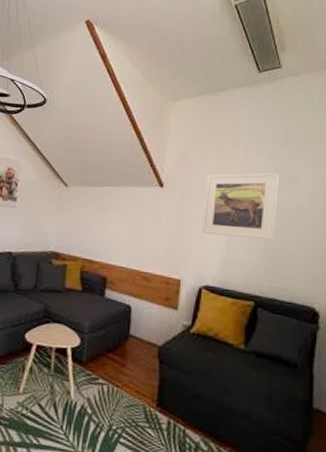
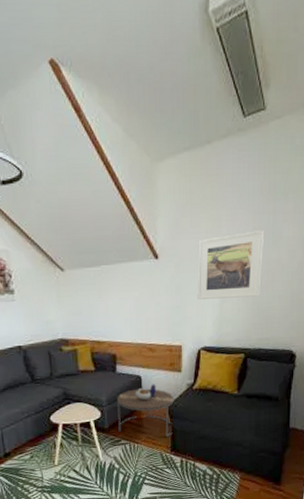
side table: none [98,318,167,387] -> present [117,384,174,437]

